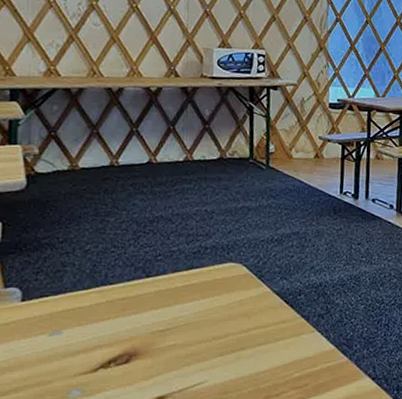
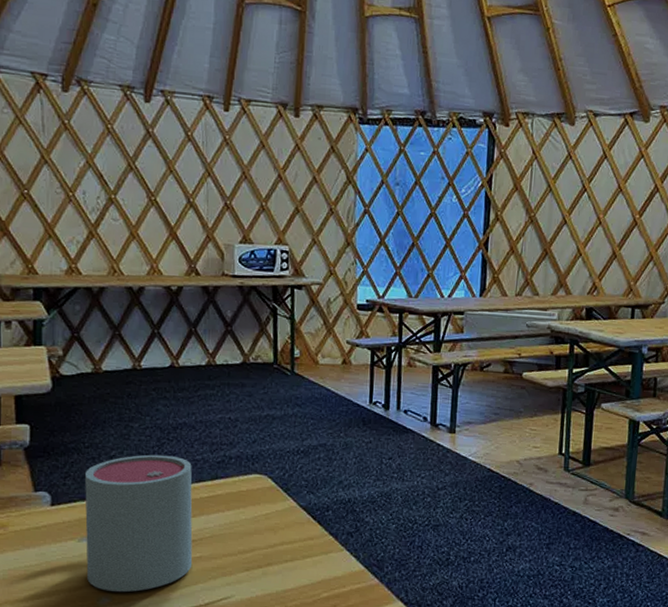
mug: none [57,247,168,383] -> present [85,454,193,592]

